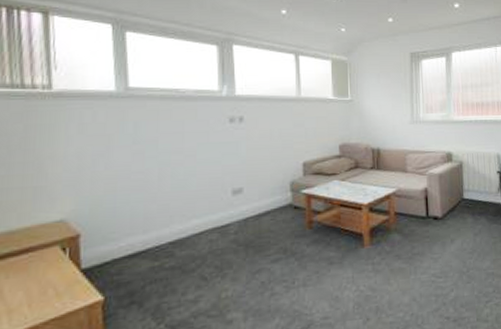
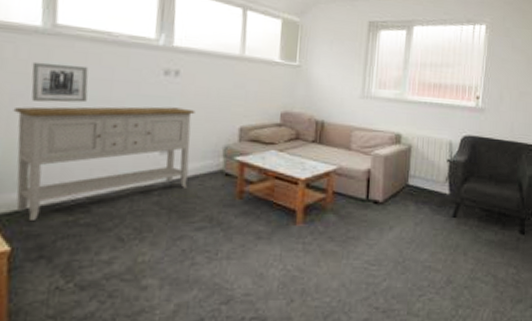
sideboard: none [96,150,261,269] -> present [13,106,195,220]
wall art: none [109,122,162,159] -> present [31,61,89,103]

